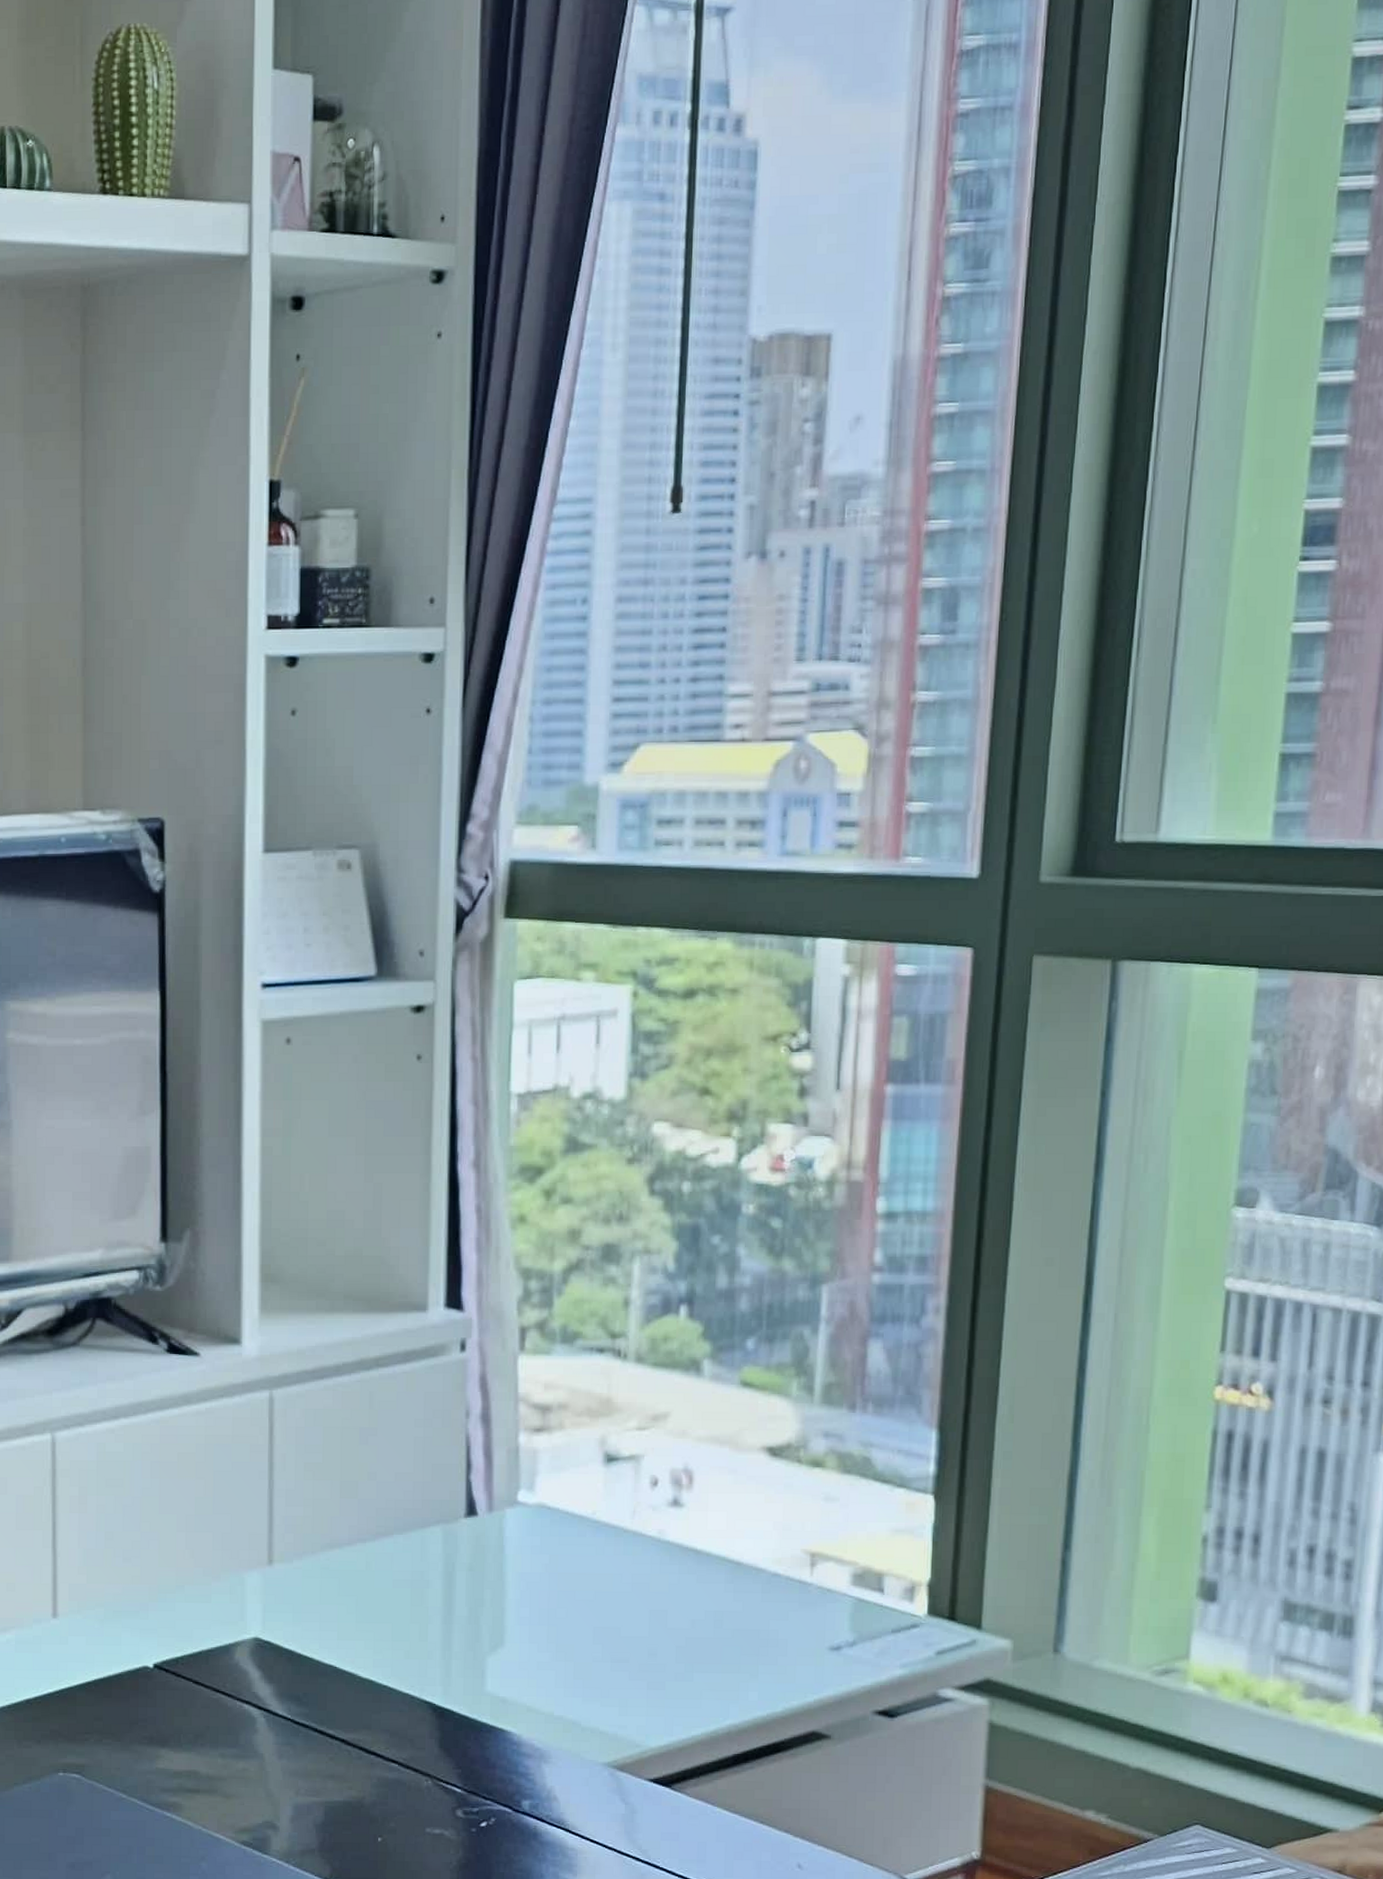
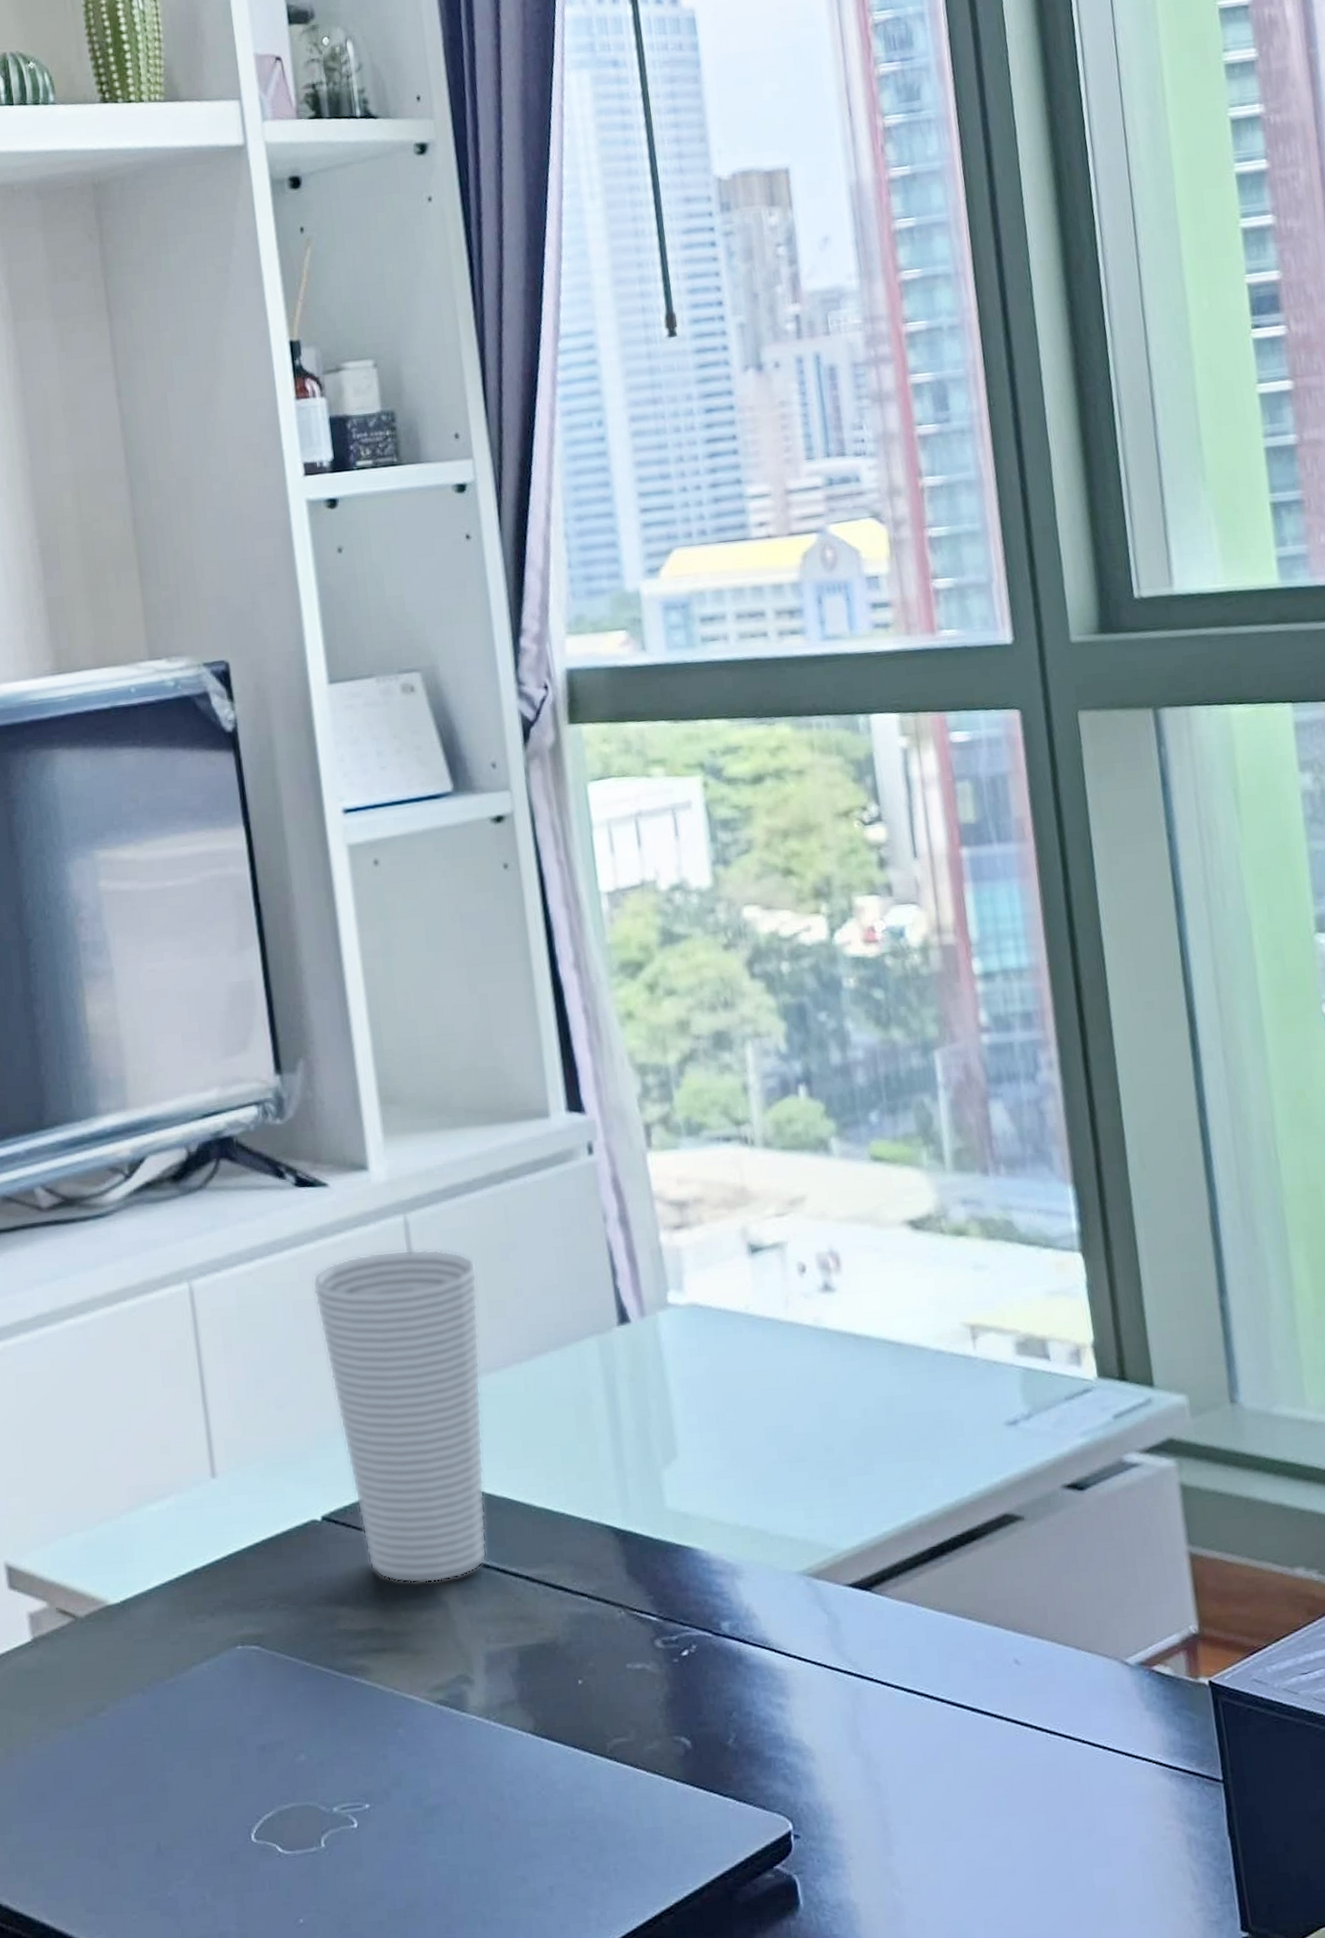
cup: none [172,1424,334,1736] -> present [312,1249,487,1584]

